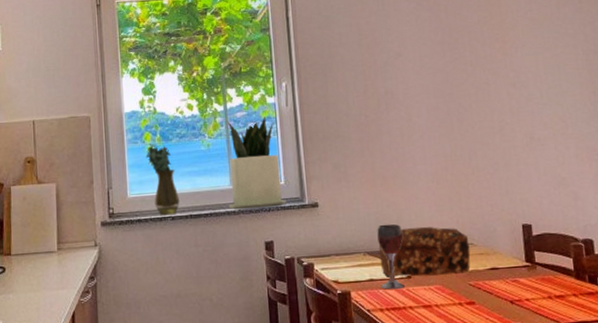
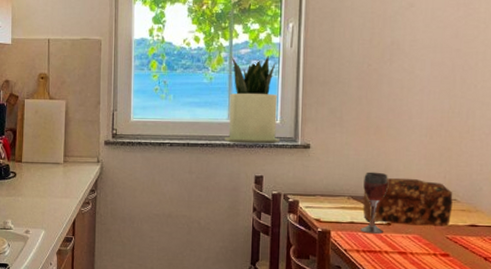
vase: present [145,144,180,216] -> none [150,72,179,142]

